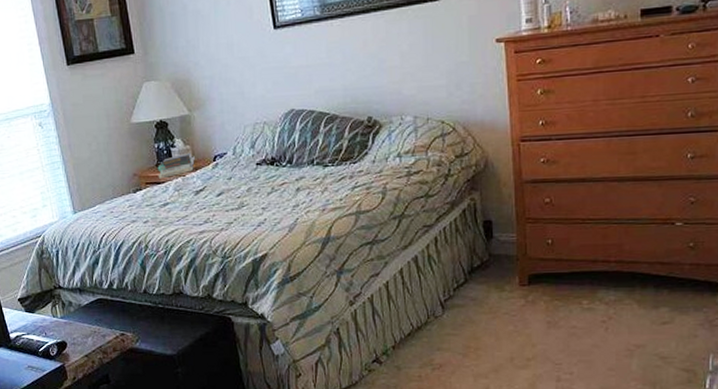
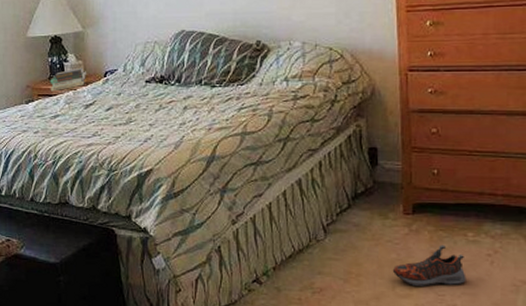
shoe: none [510,314,582,357] -> present [392,244,466,287]

